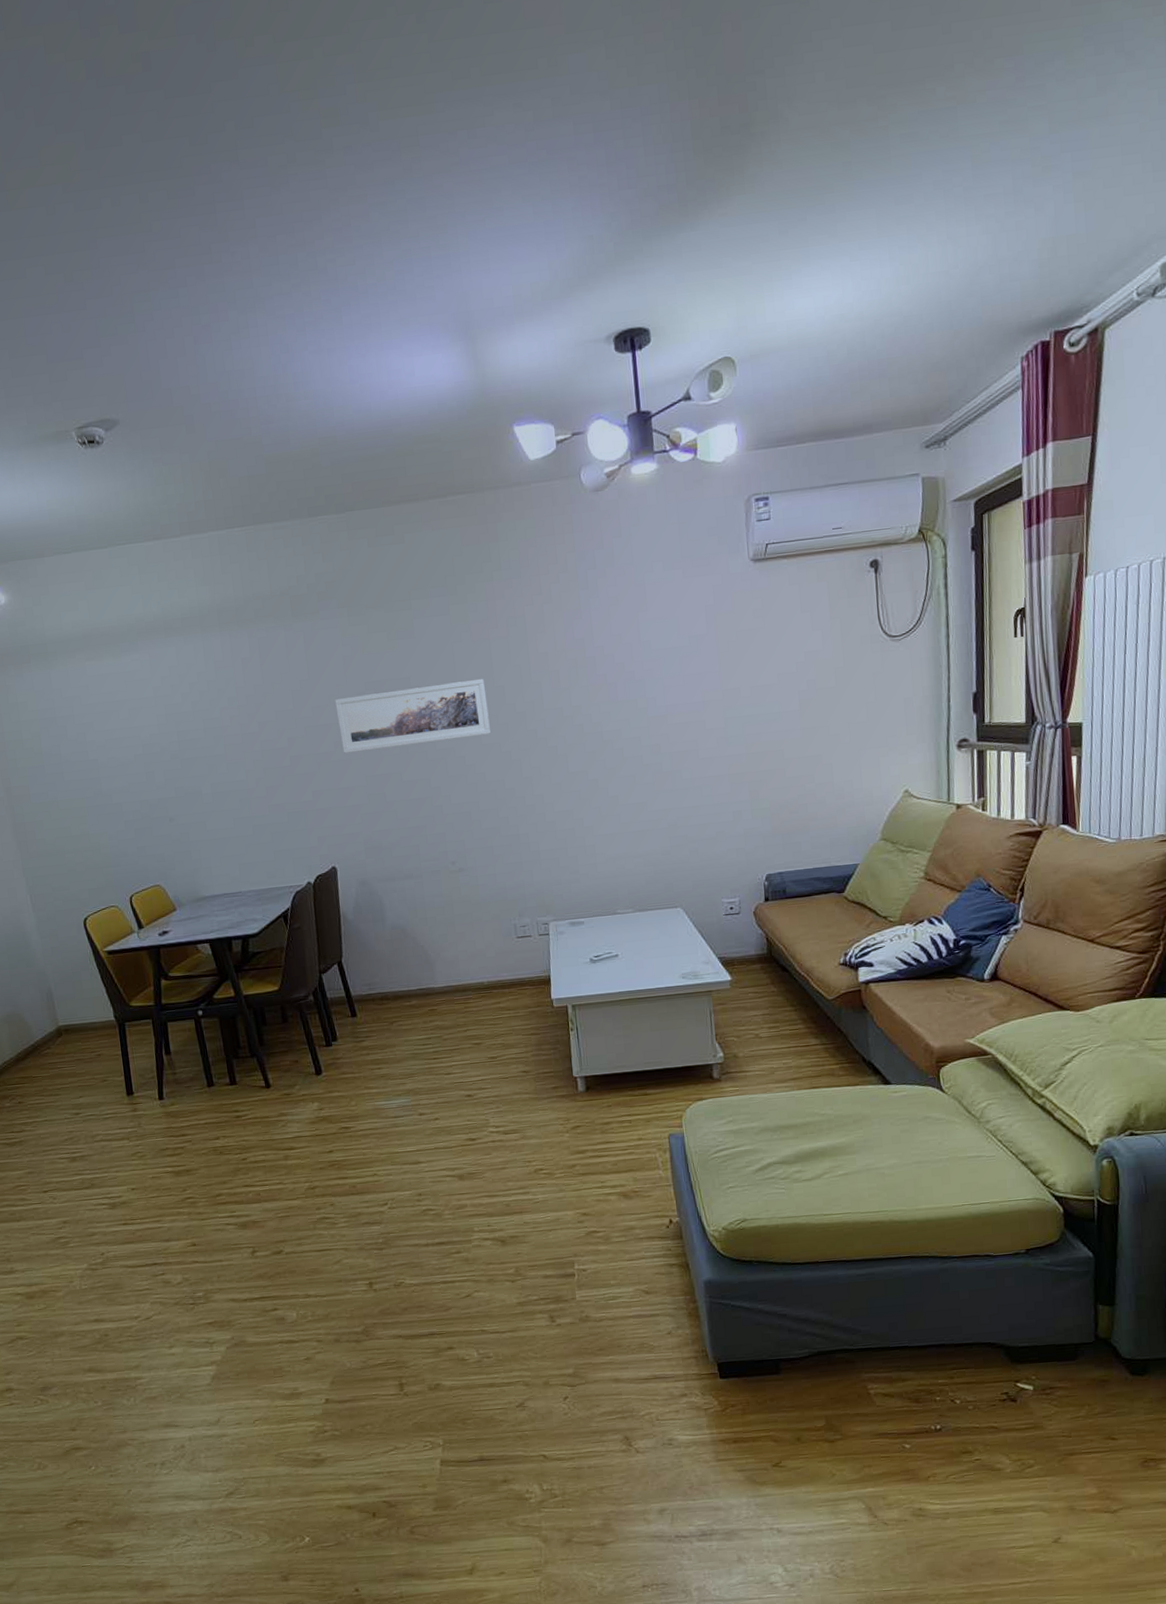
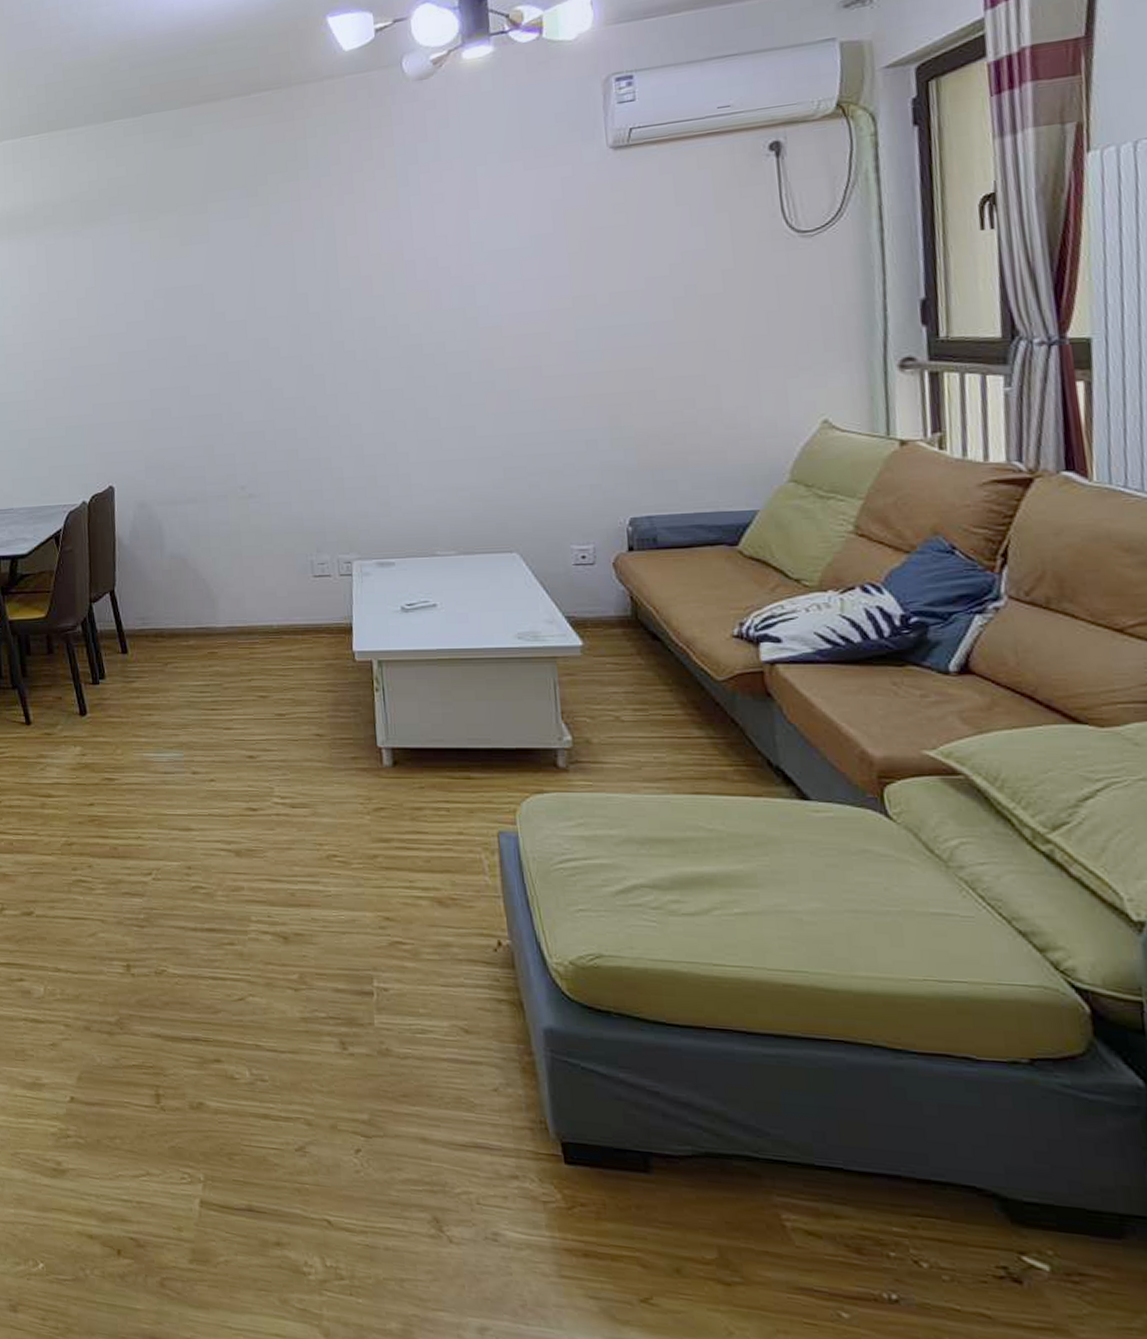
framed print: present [335,678,491,753] -> none [121,285,290,365]

